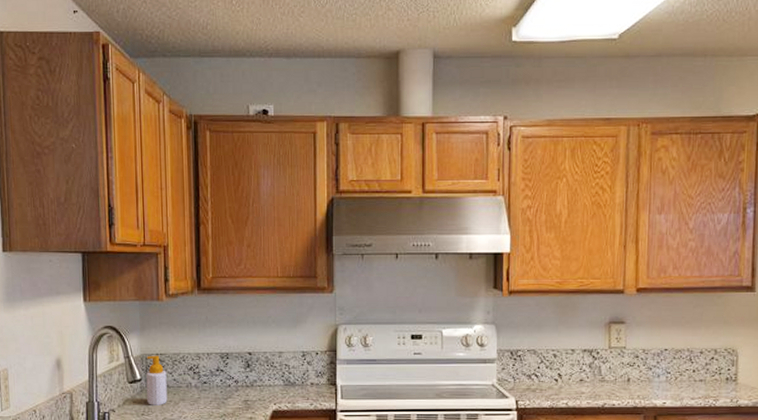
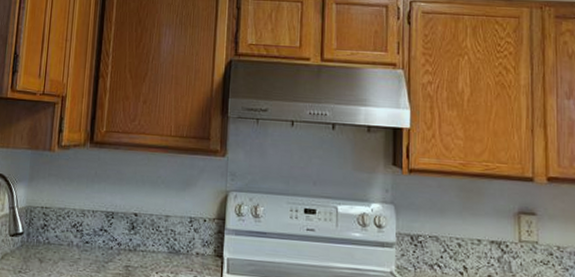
soap bottle: present [146,355,168,405] -> none [26,208,49,263]

